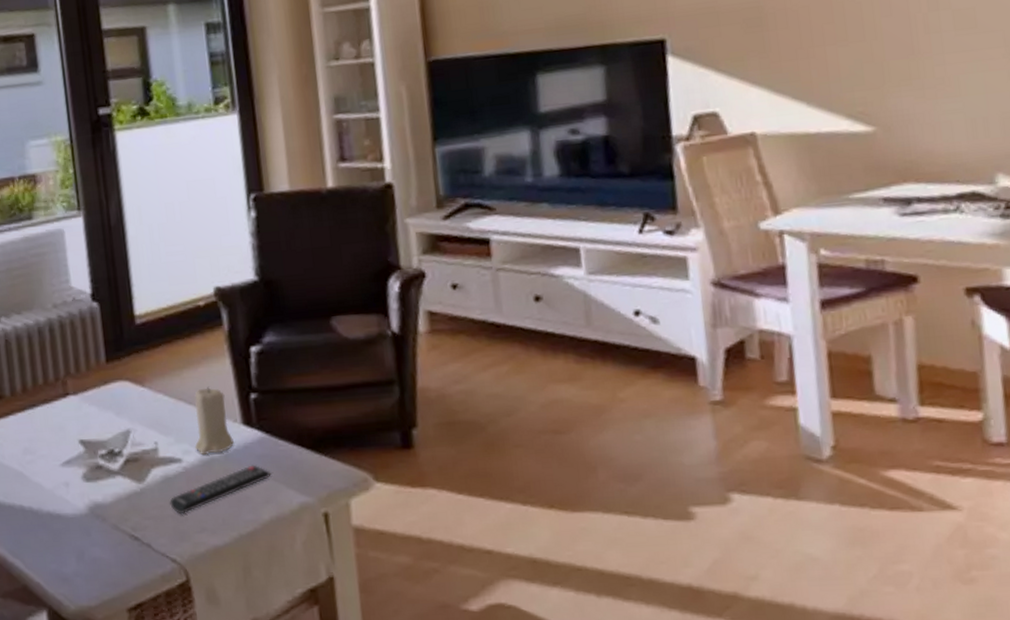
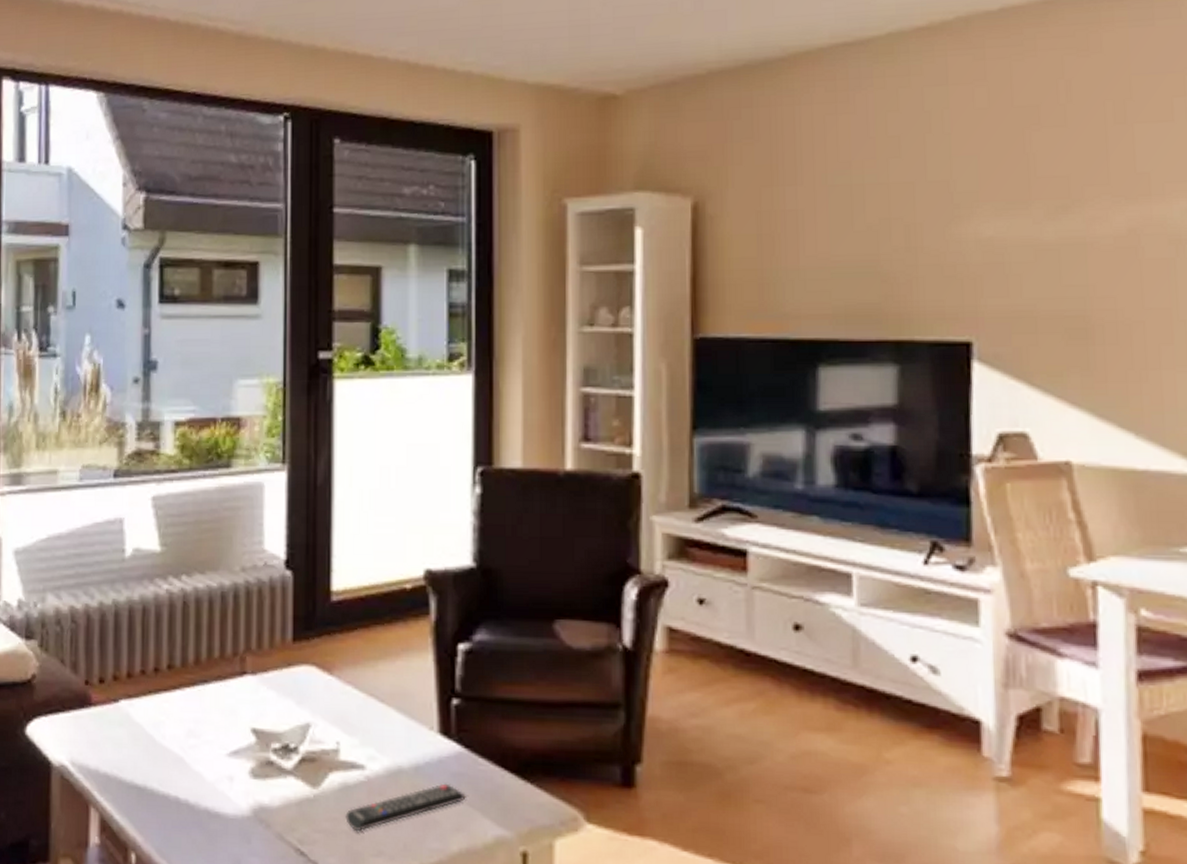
candle: present [194,386,234,456] -> none [381,684,427,765]

